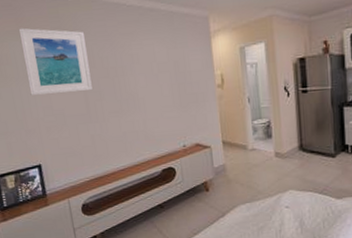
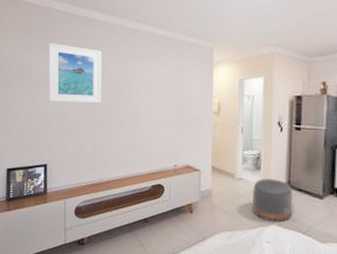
pouf: none [266,144,308,187] -> present [252,178,294,223]

